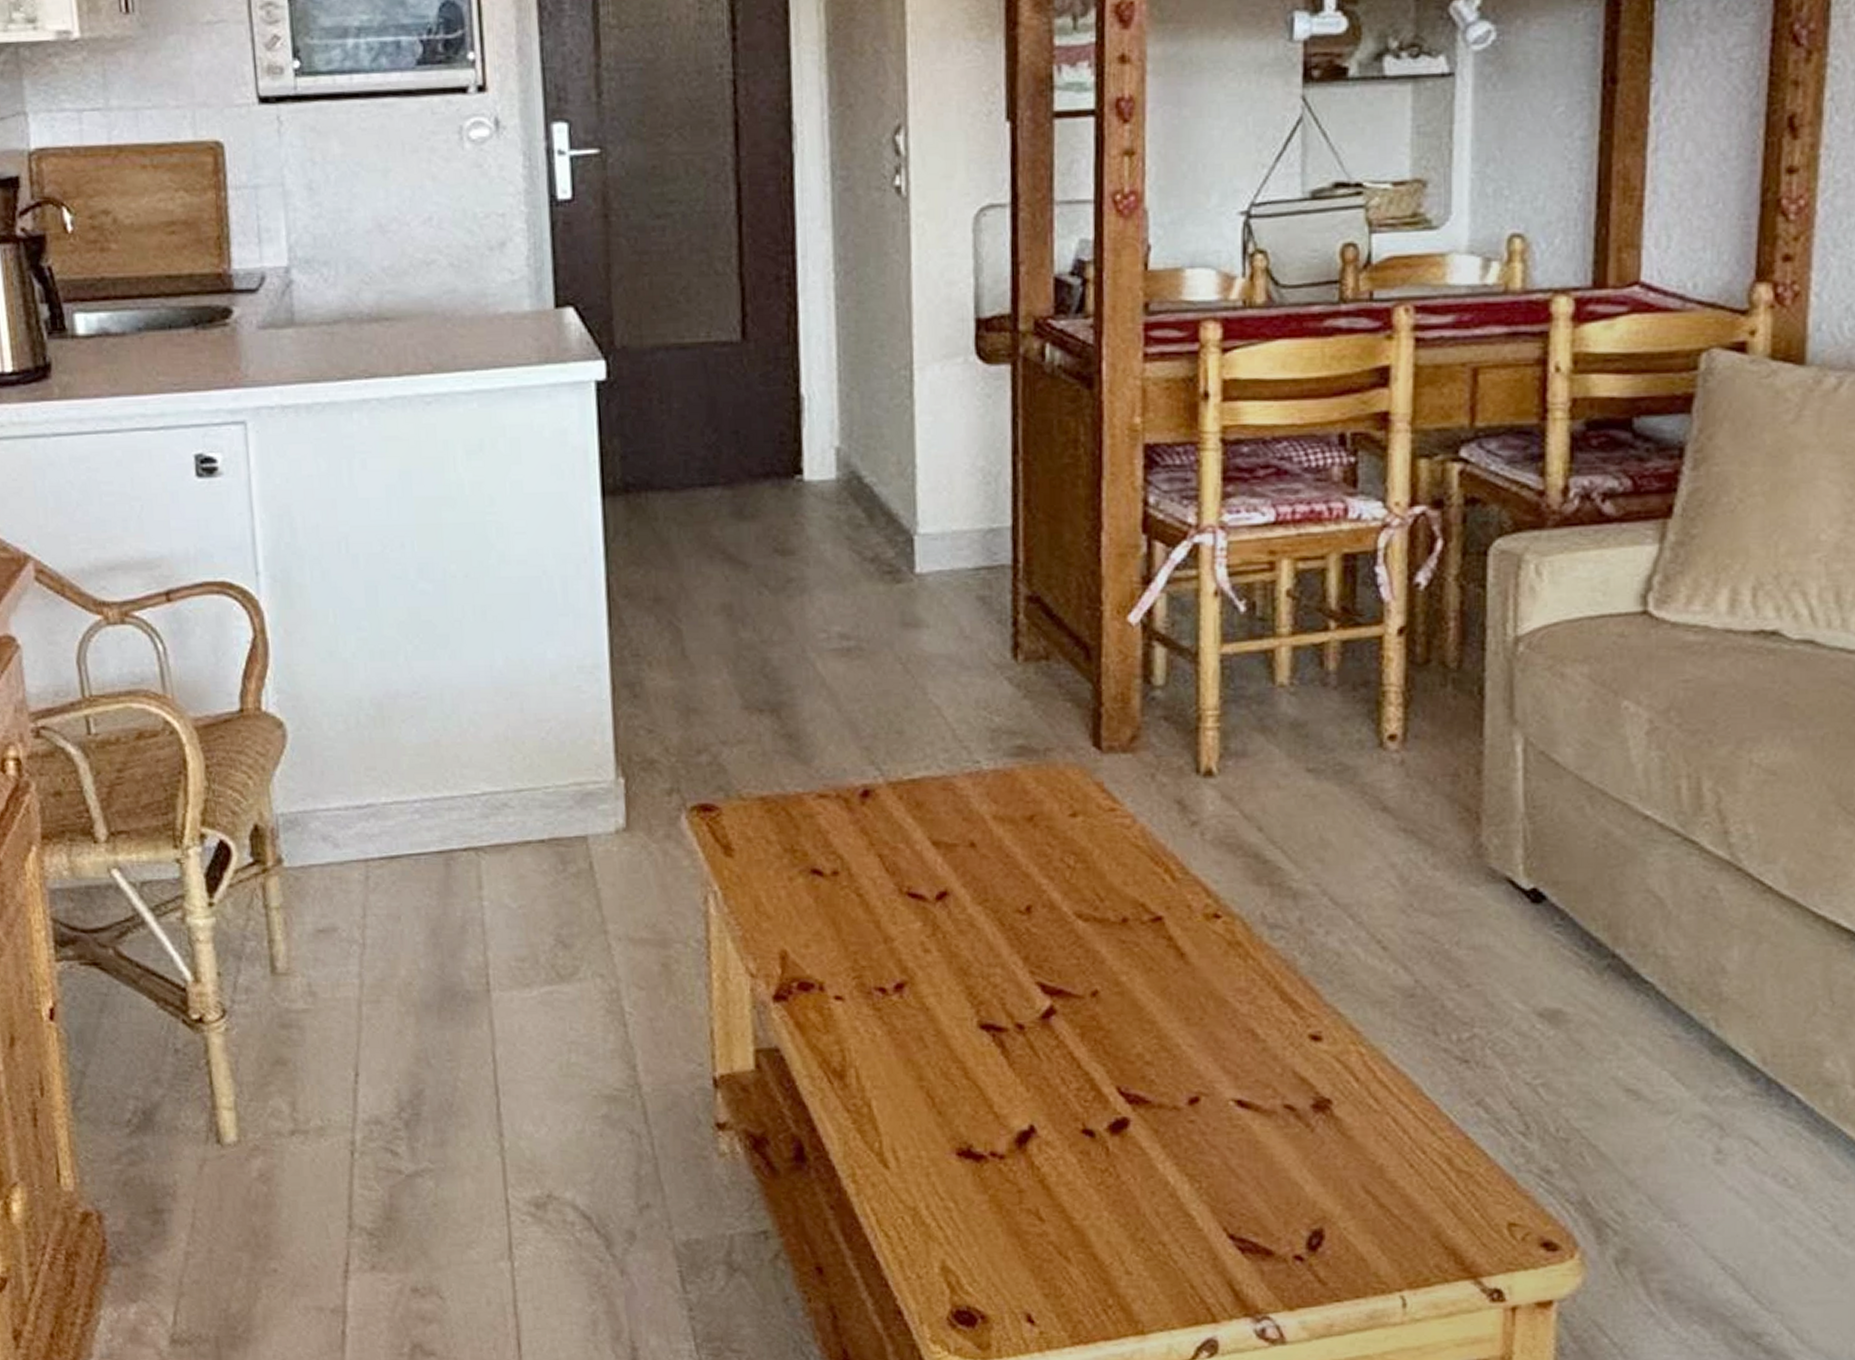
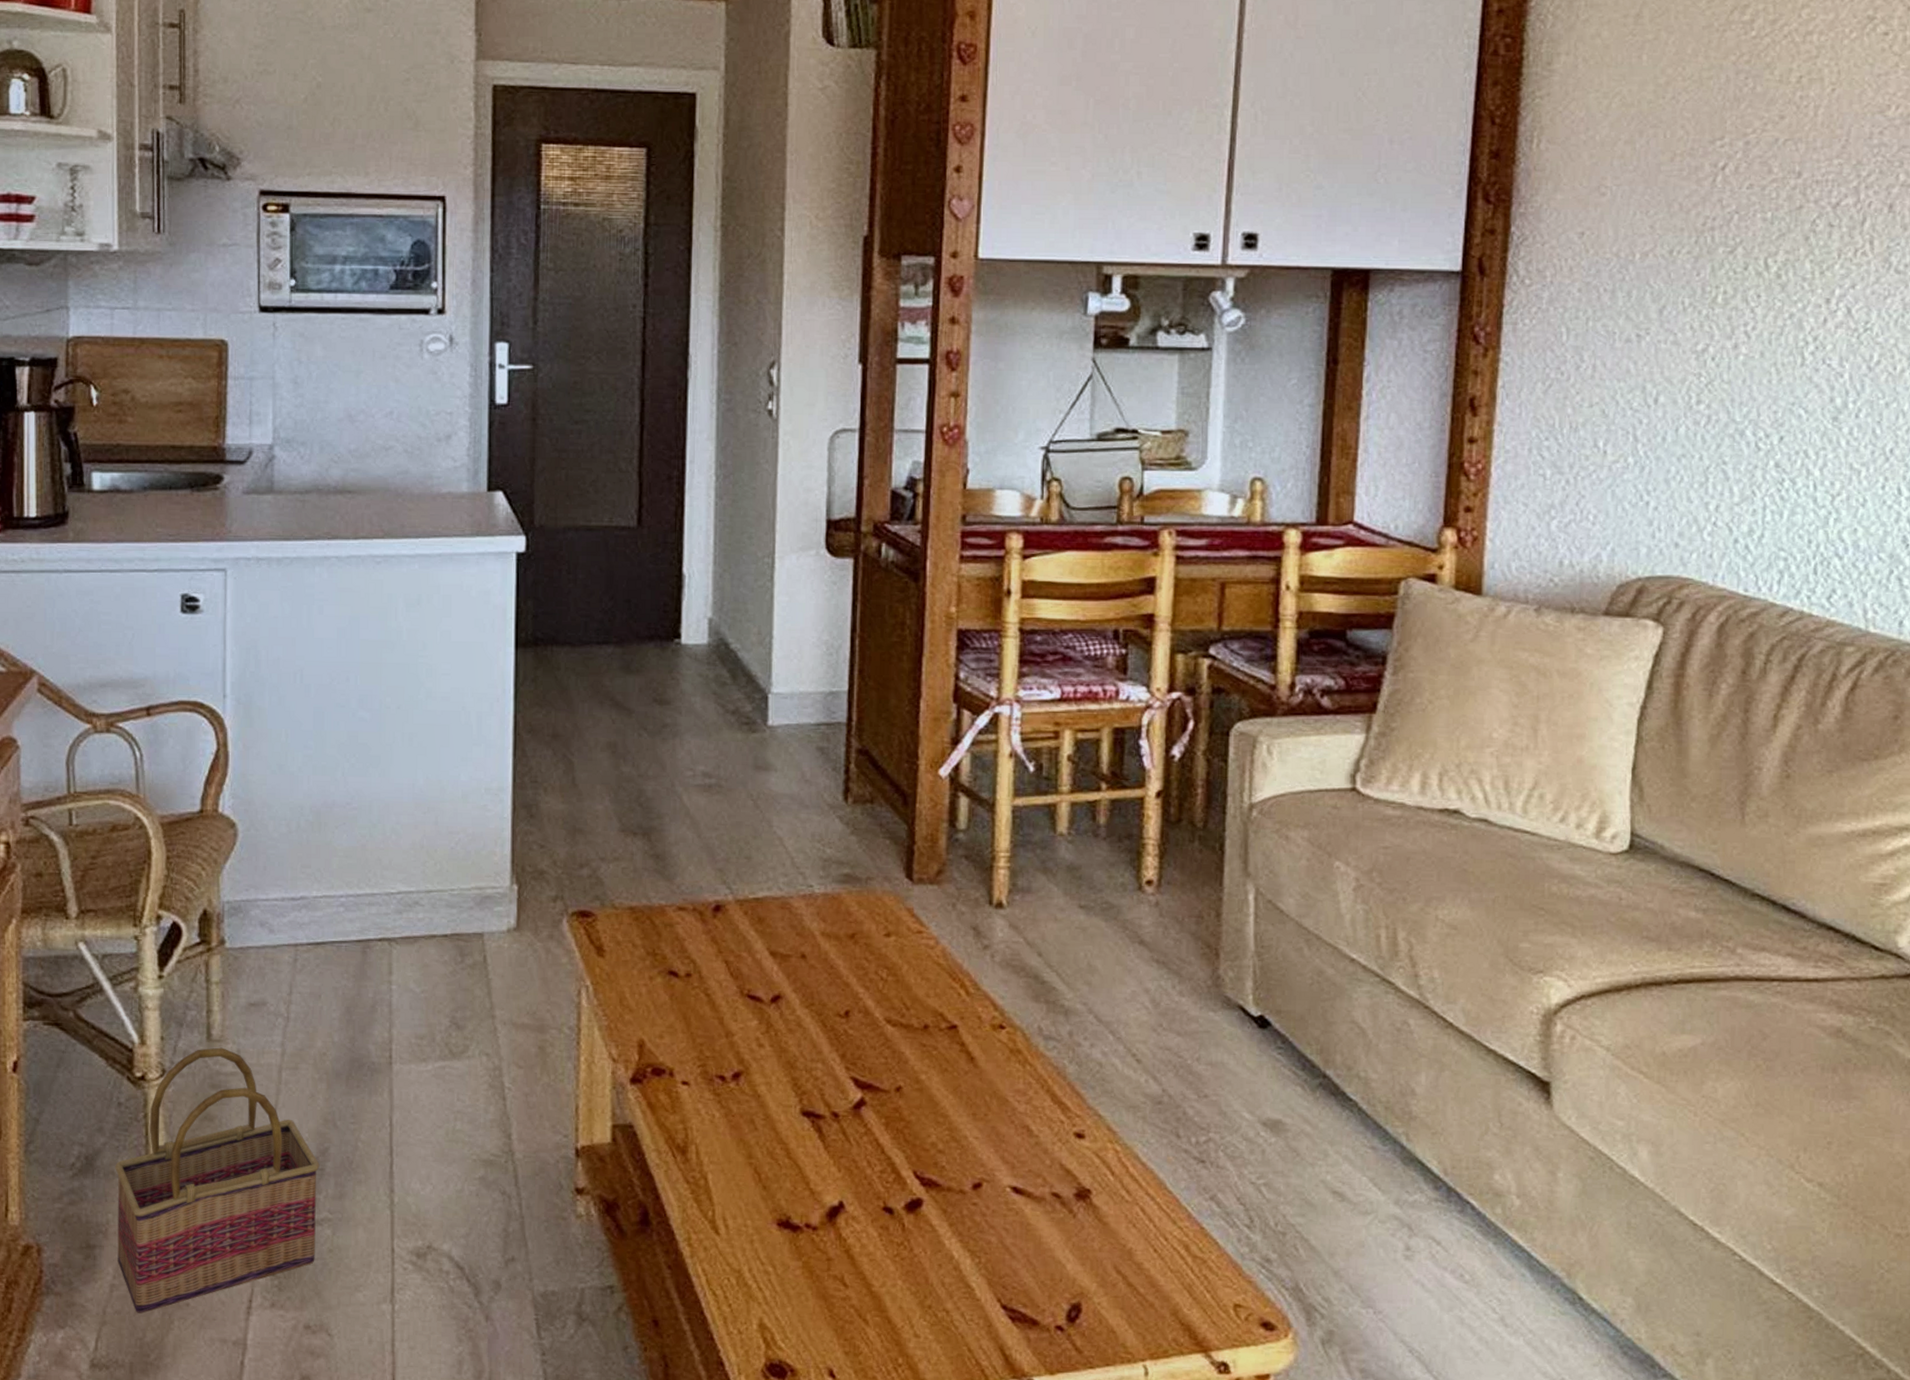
basket: none [178,981,418,1282] -> present [115,1047,320,1314]

